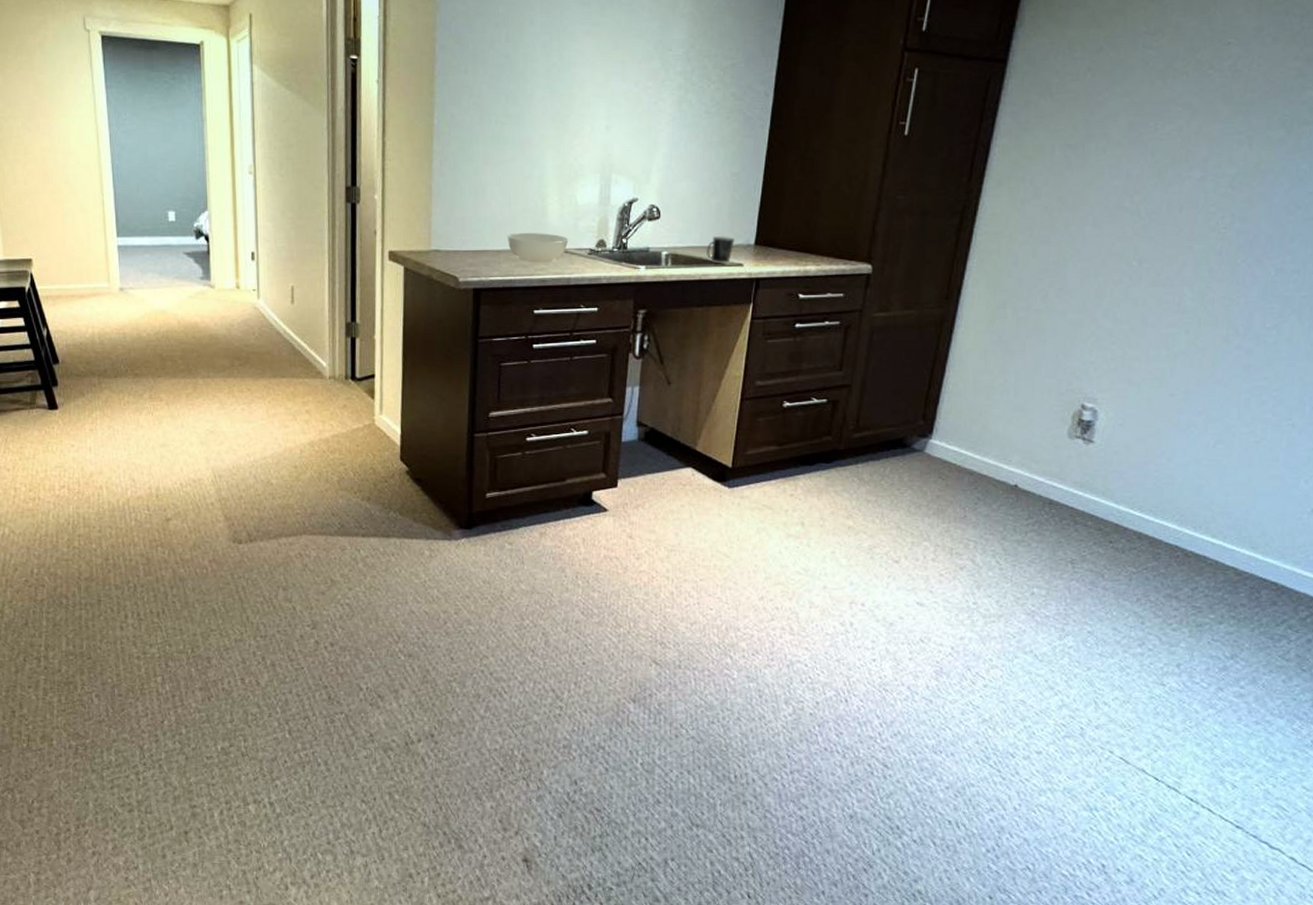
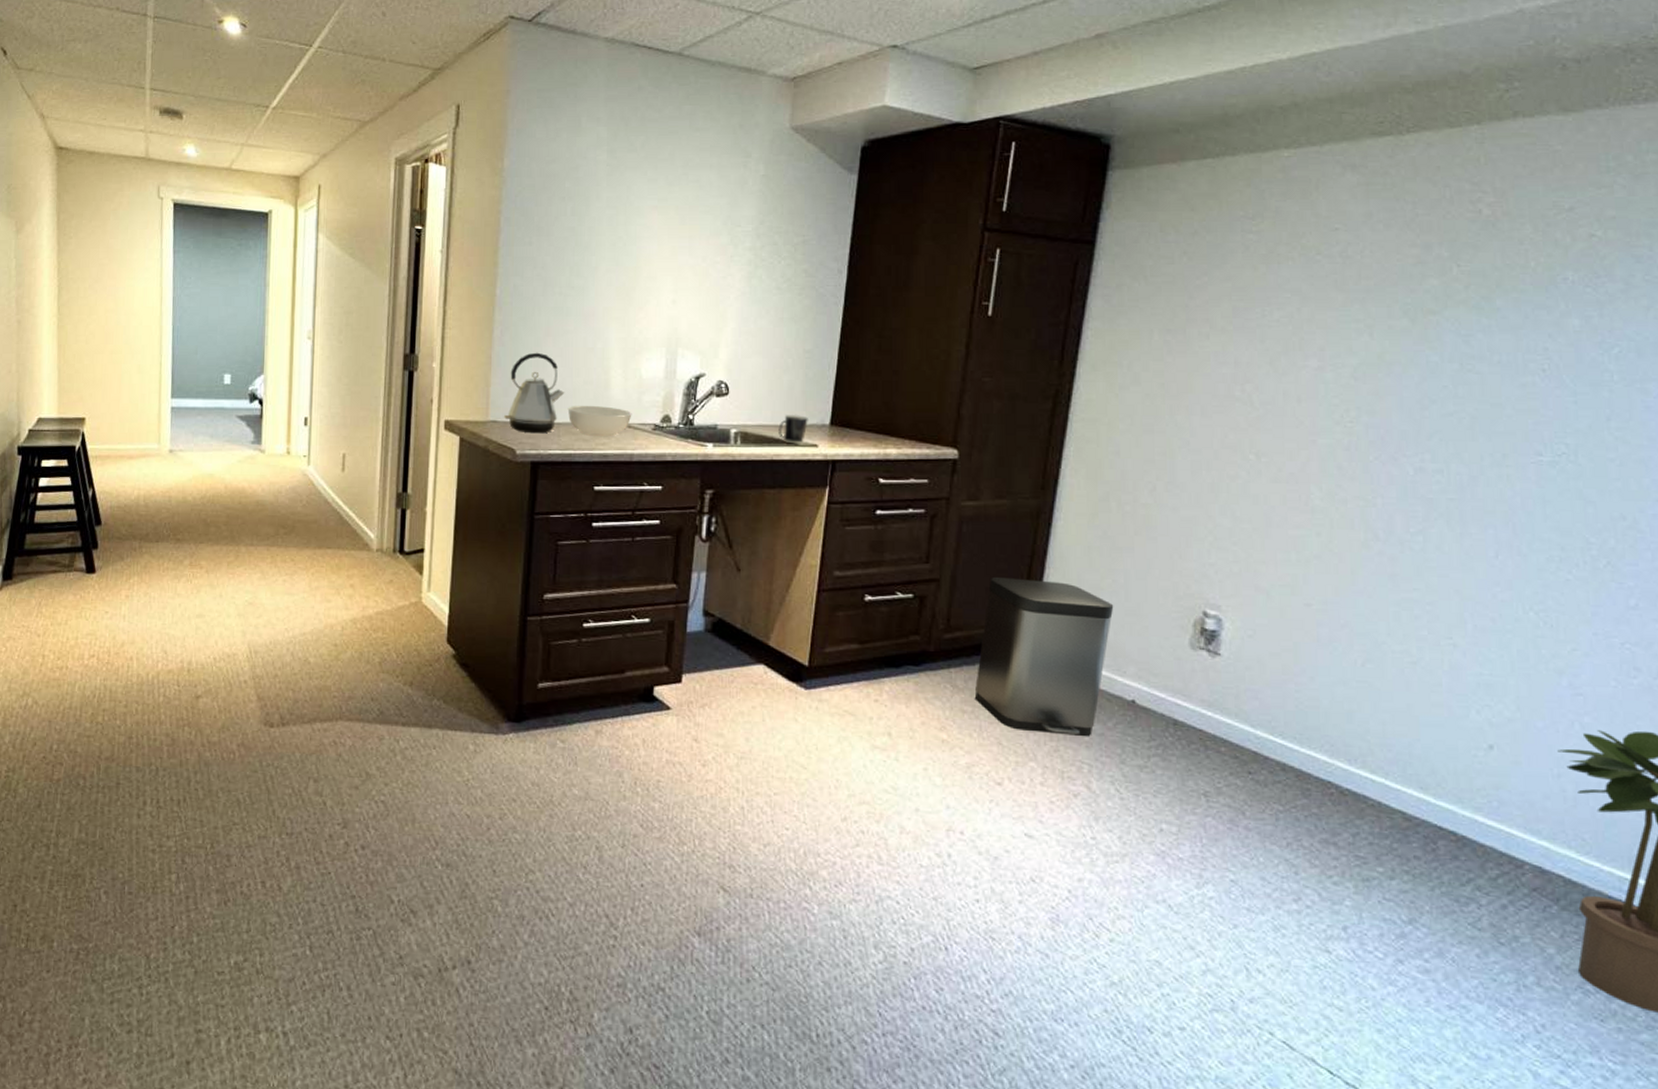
kettle: none [445,181,504,261] -> present [503,352,565,434]
pedal bin: none [878,380,1004,517] -> present [974,576,1114,736]

